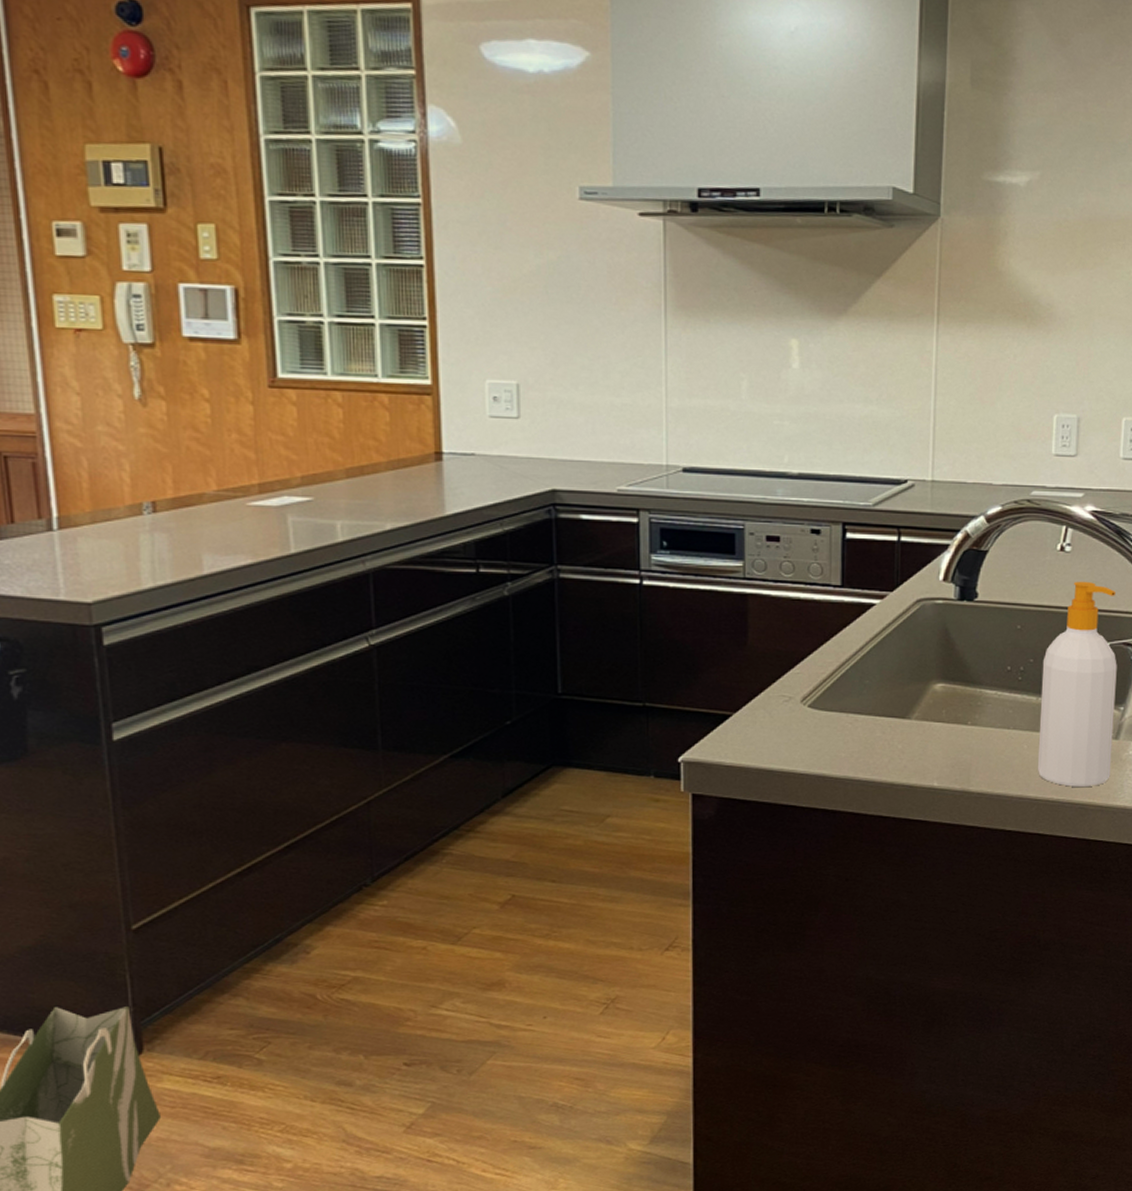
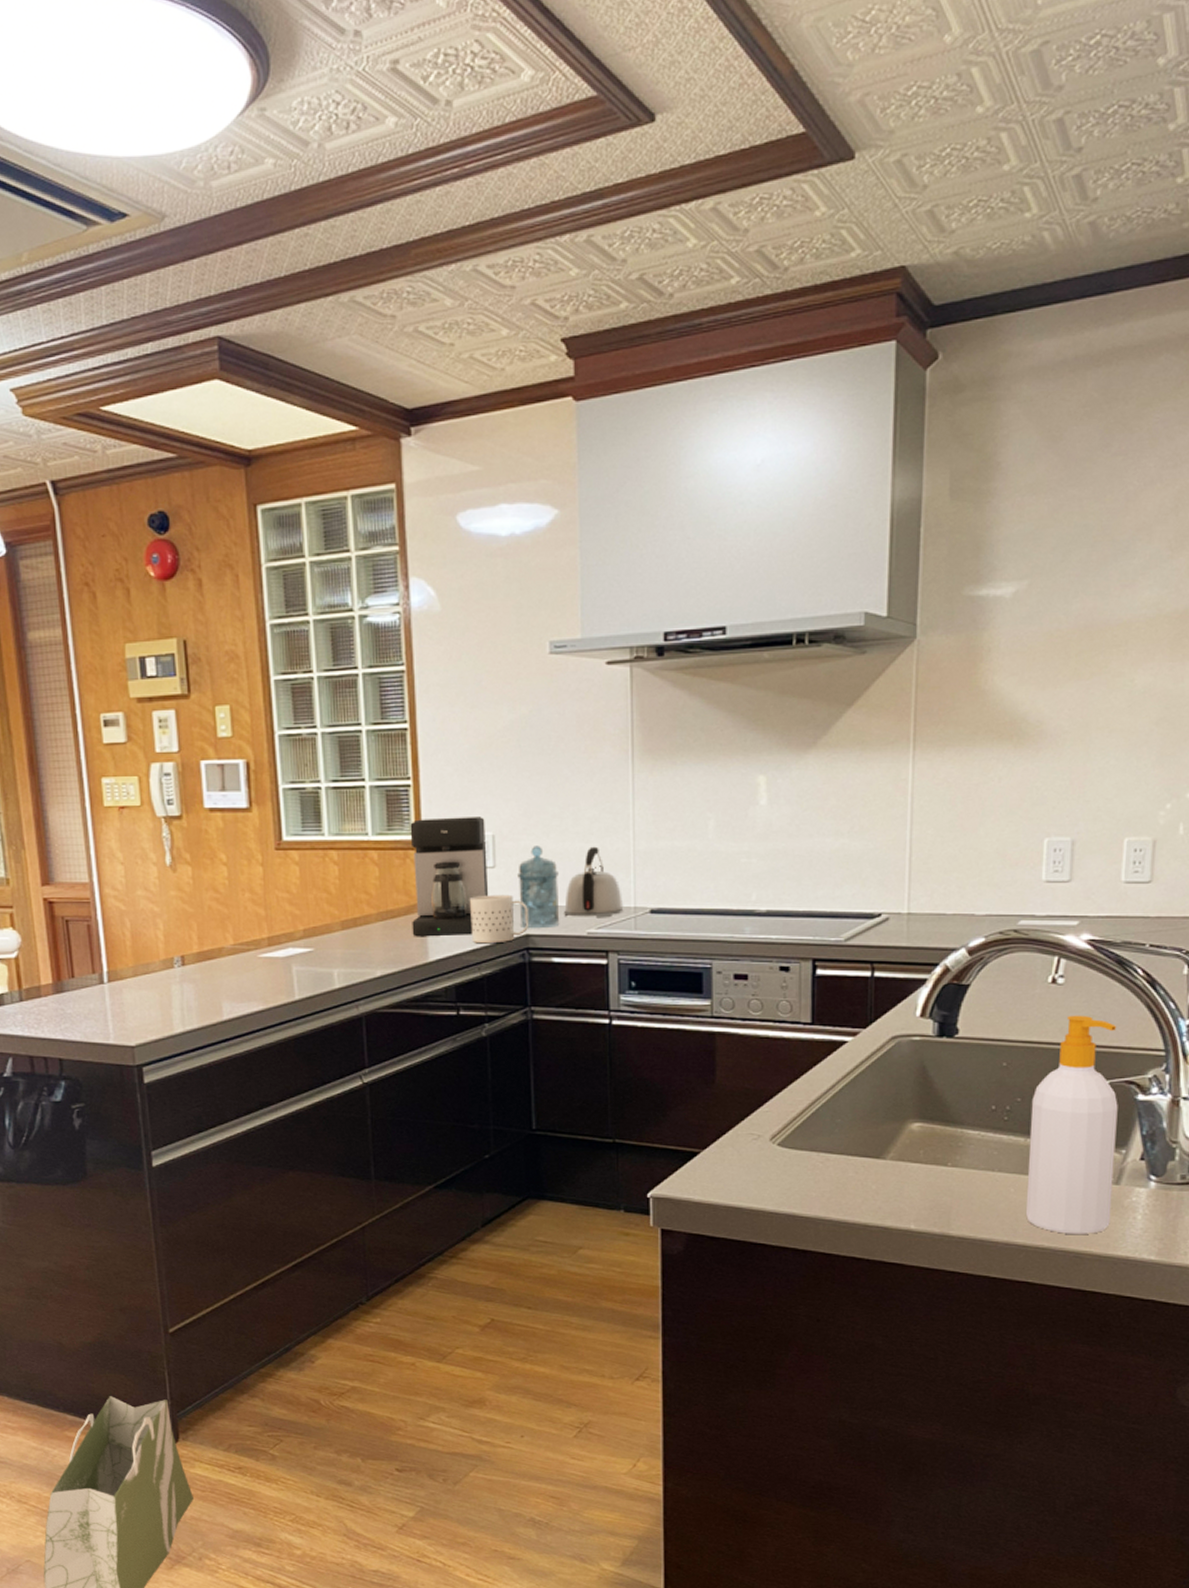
coffee maker: none [425,362,512,489] -> present [410,817,489,937]
mug: none [490,446,556,498] -> present [469,894,529,944]
canister: none [542,397,589,484] -> present [516,846,560,929]
kettle: none [593,401,656,476] -> present [564,846,624,918]

